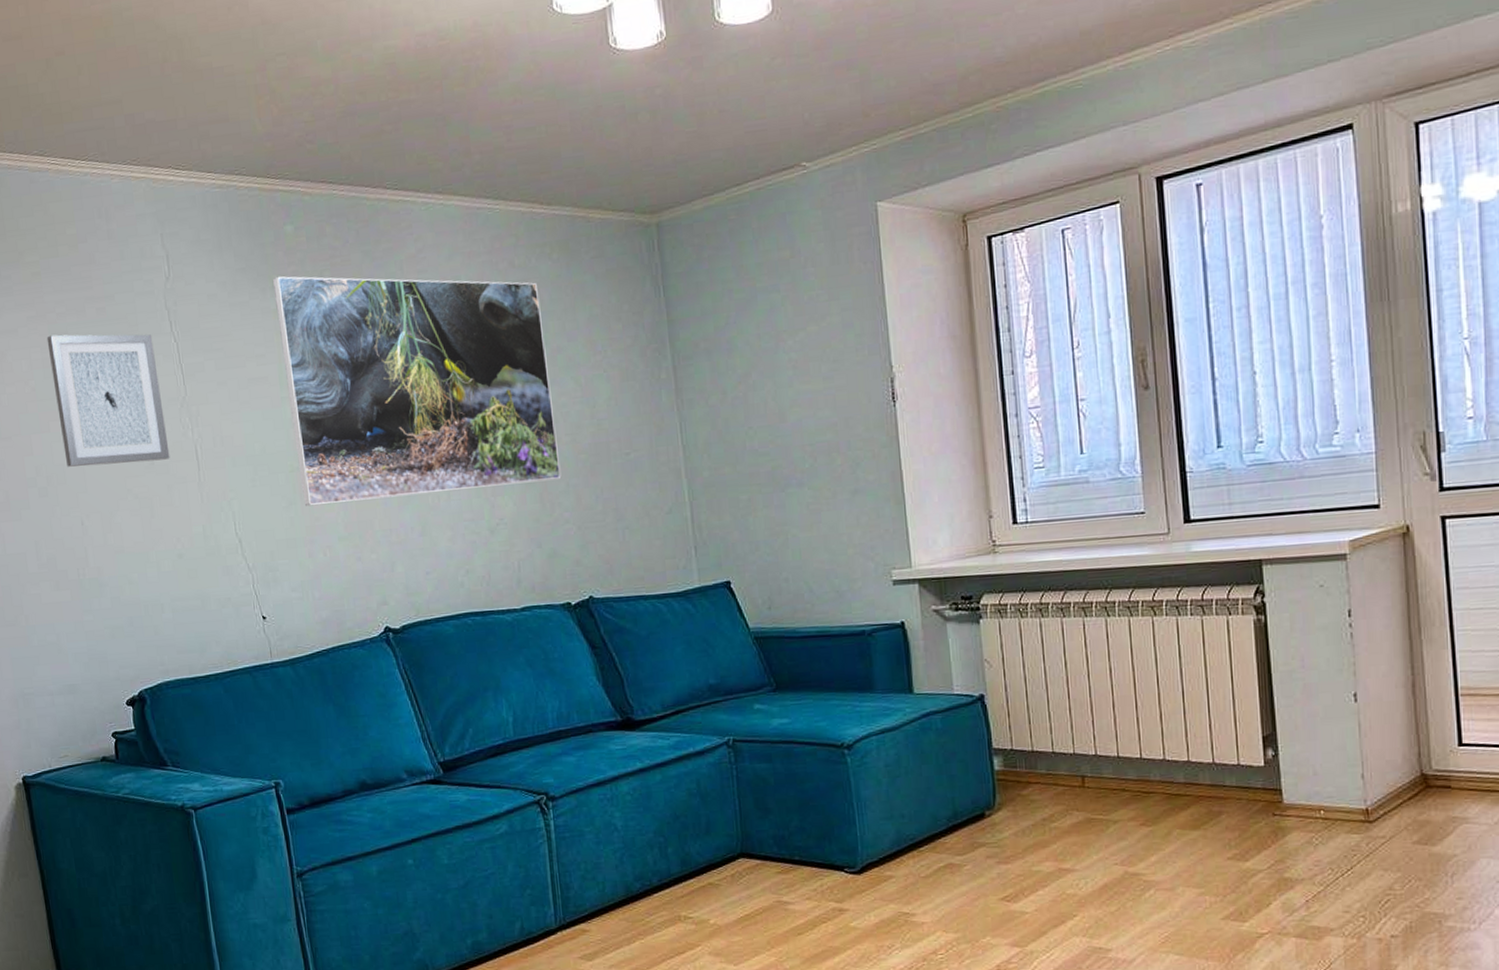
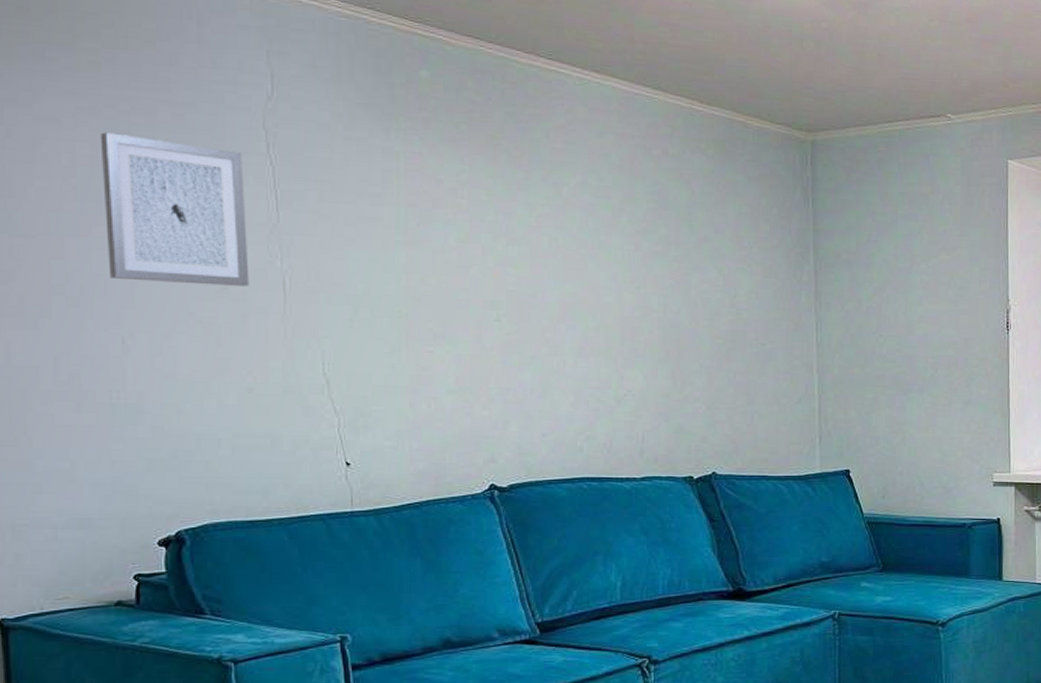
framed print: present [272,276,562,507] -> none [398,118,696,360]

